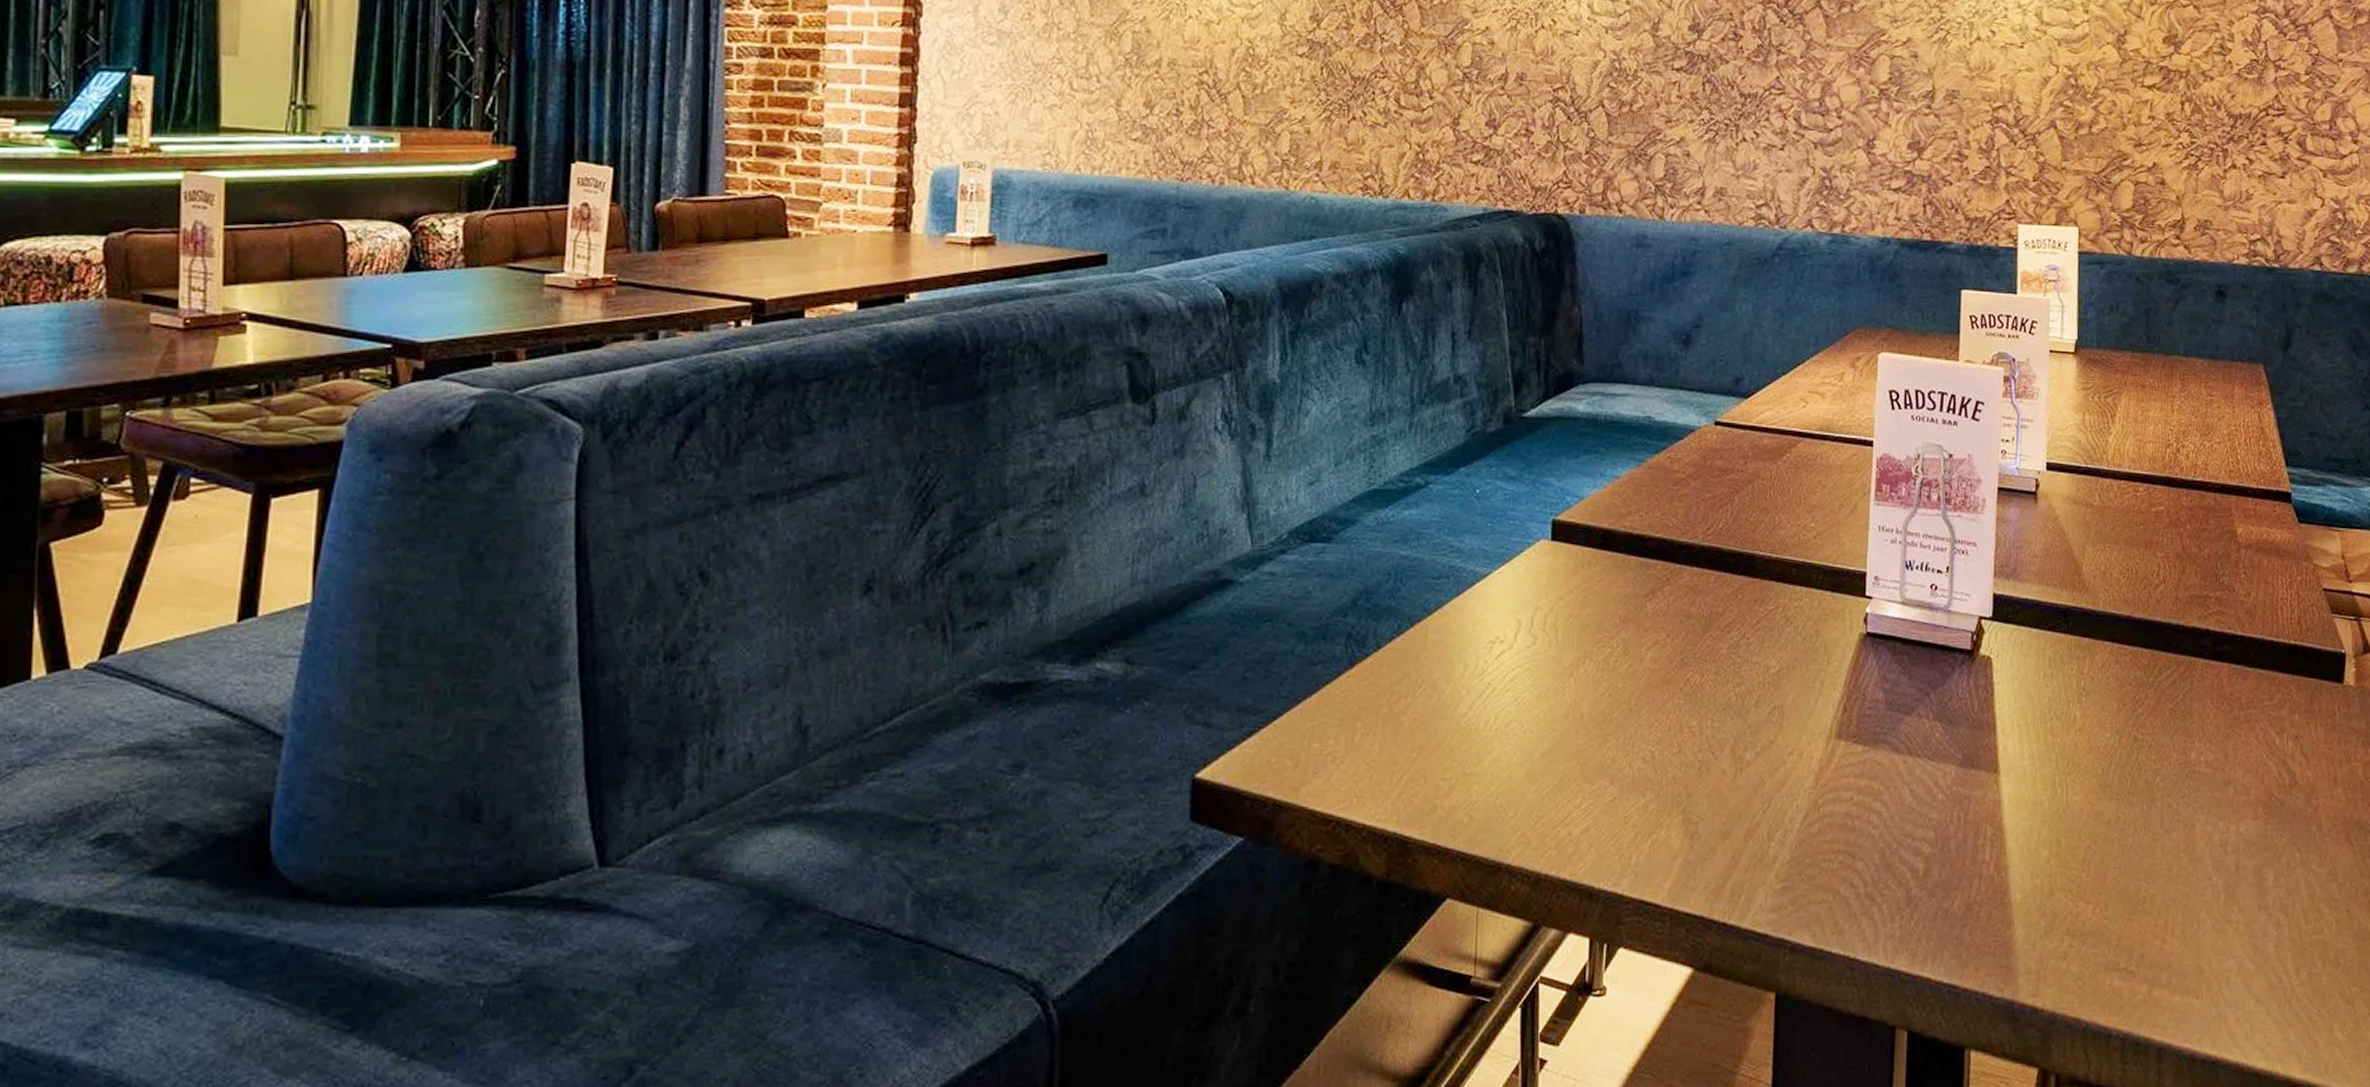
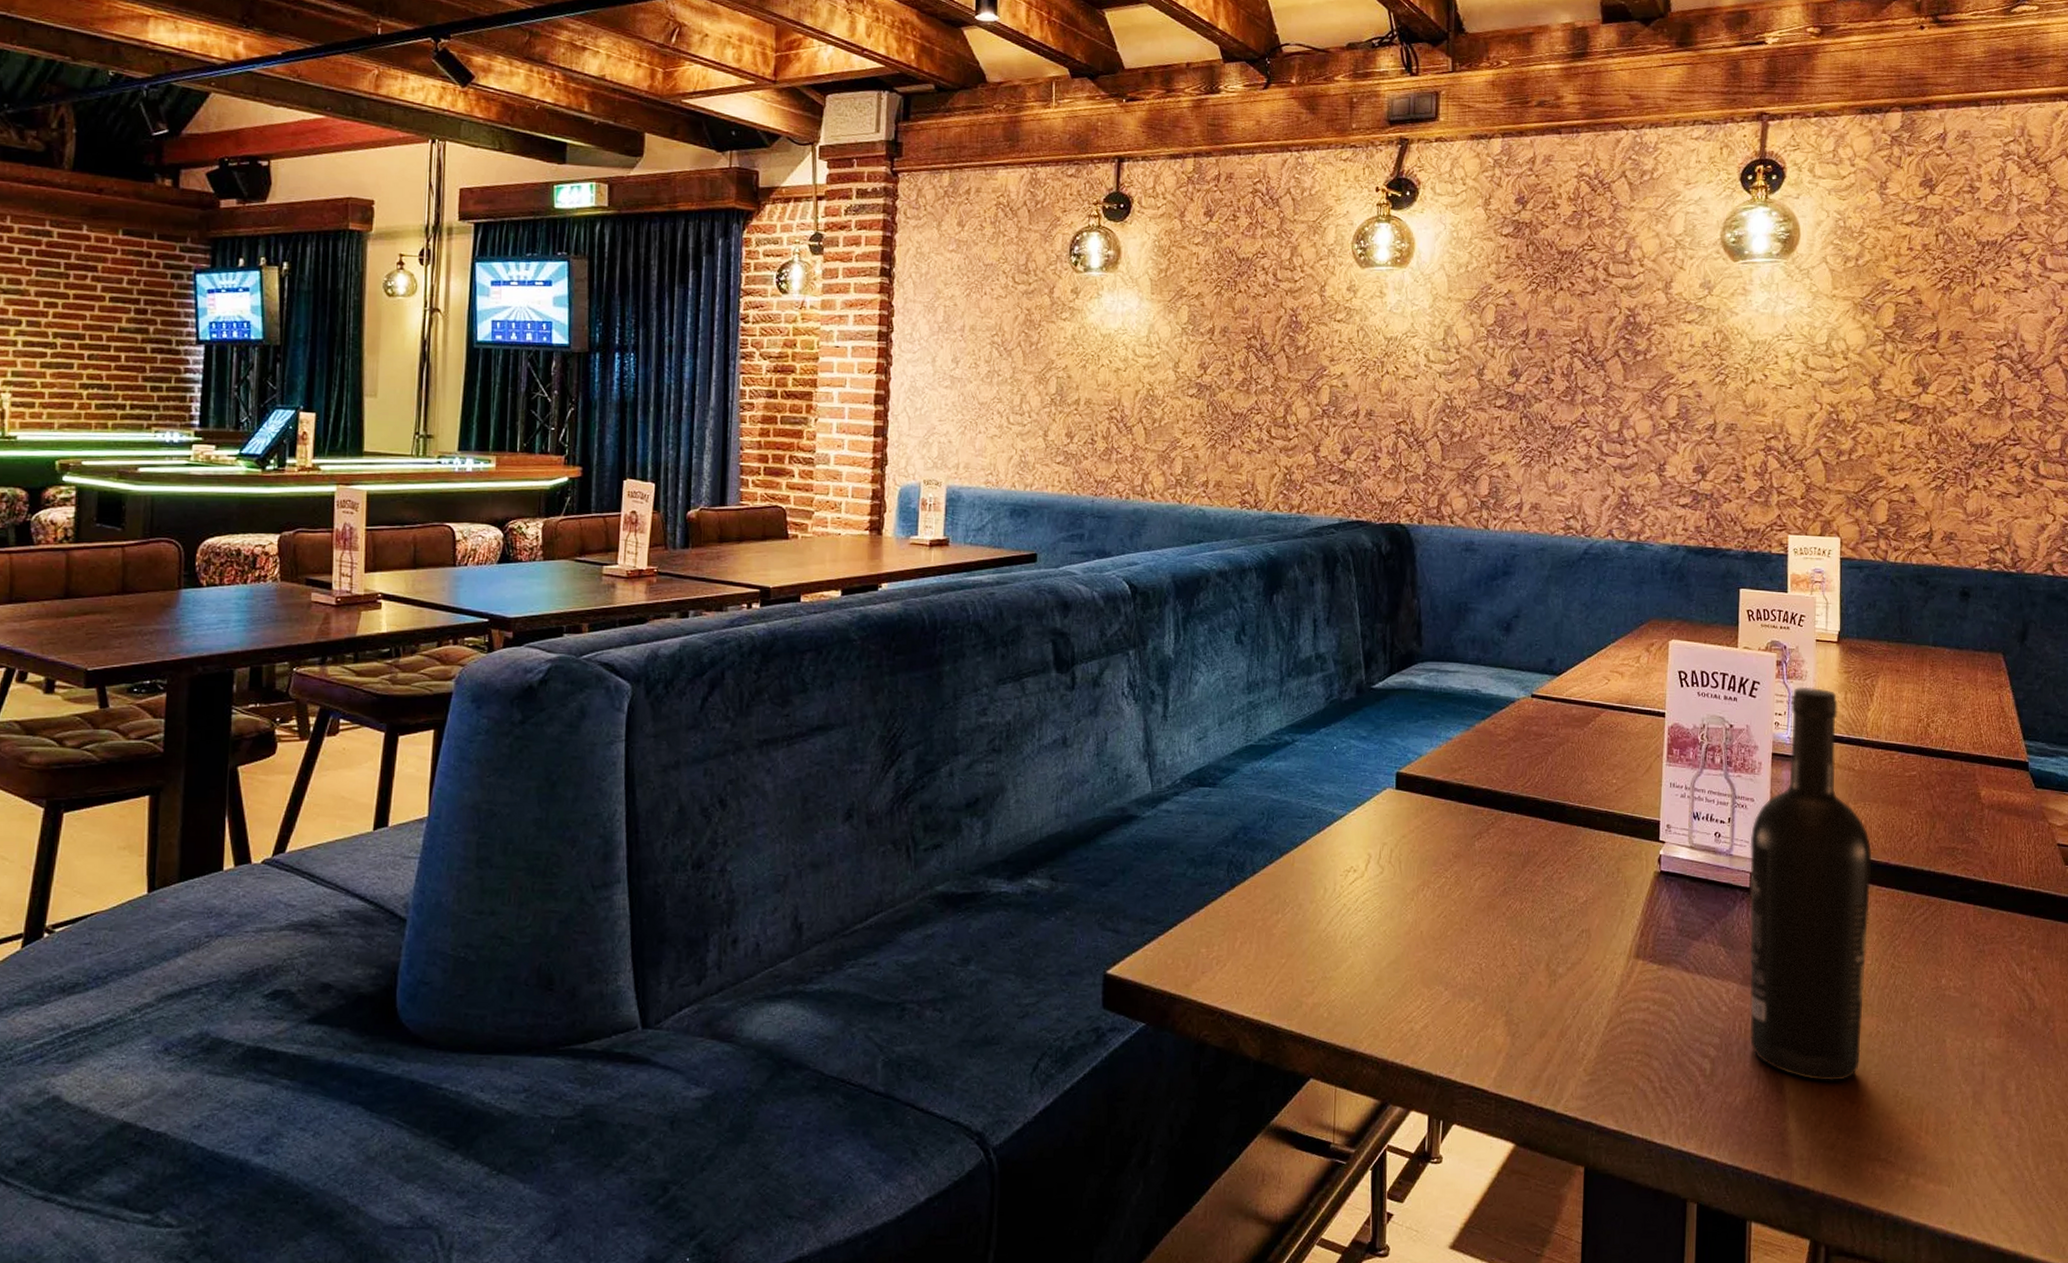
wine bottle: none [1969,407,2113,880] -> present [1749,686,1872,1082]

